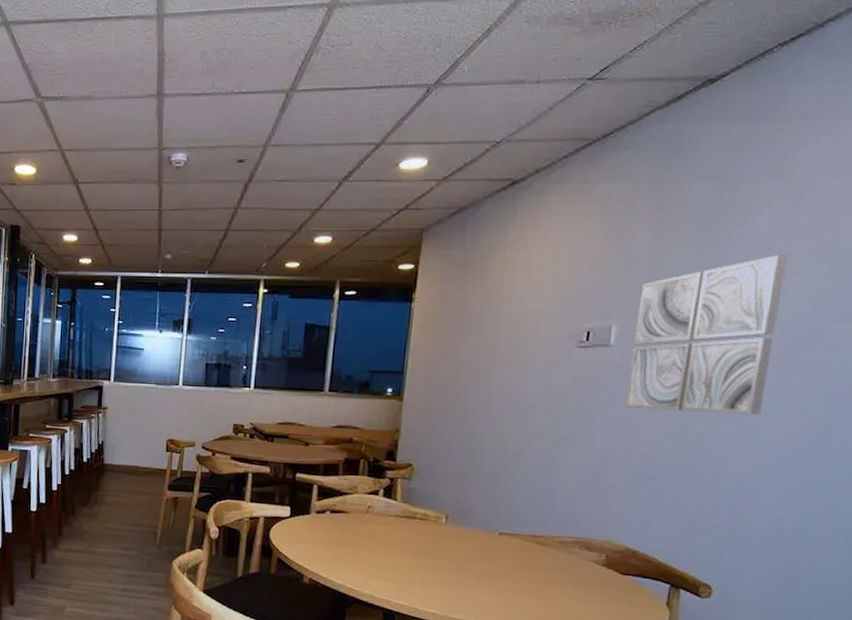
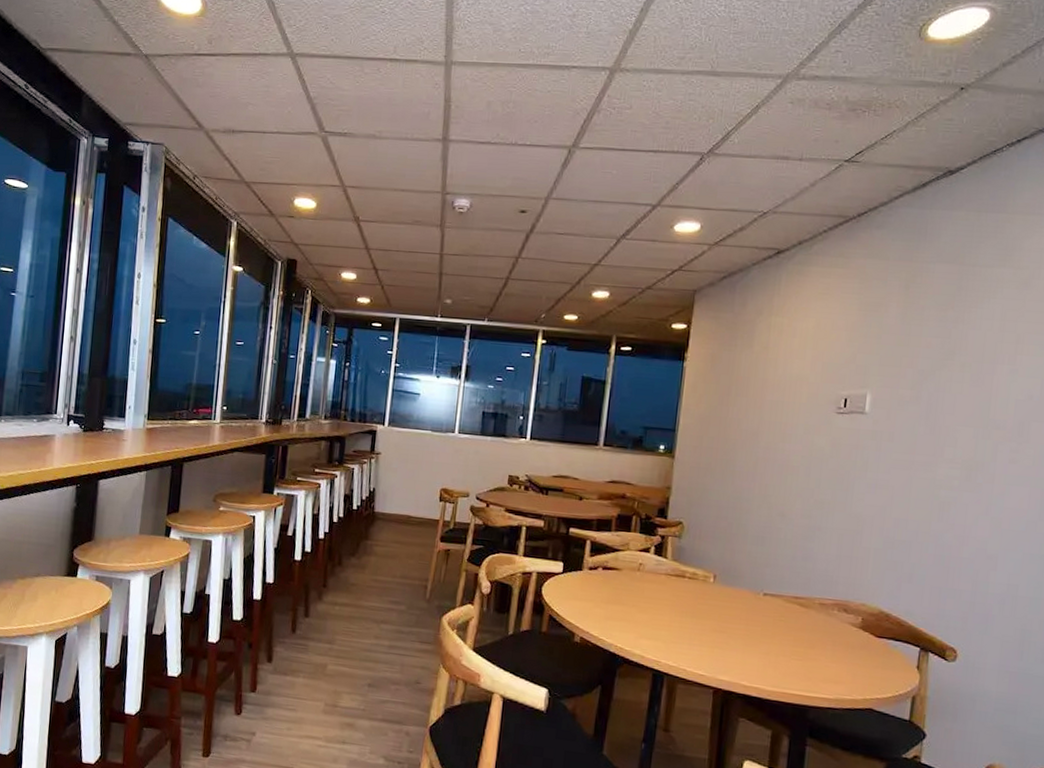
wall art: present [623,255,787,415] -> none [877,335,1018,486]

